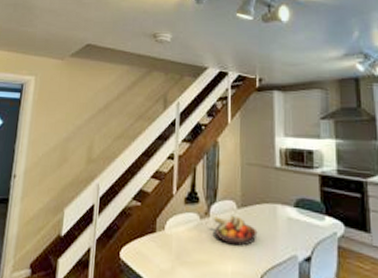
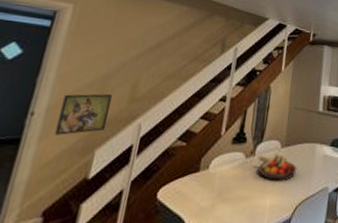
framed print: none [32,156,72,195] -> present [55,93,112,135]

